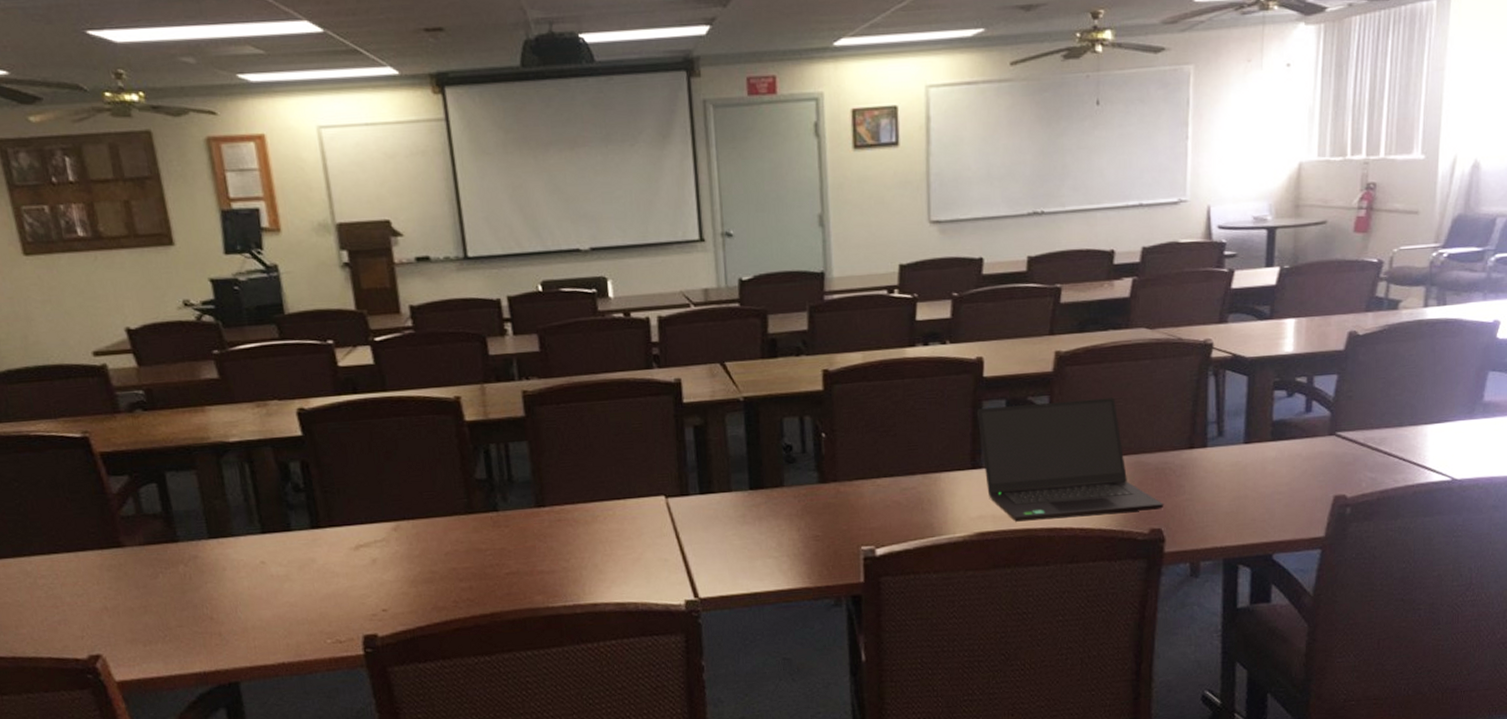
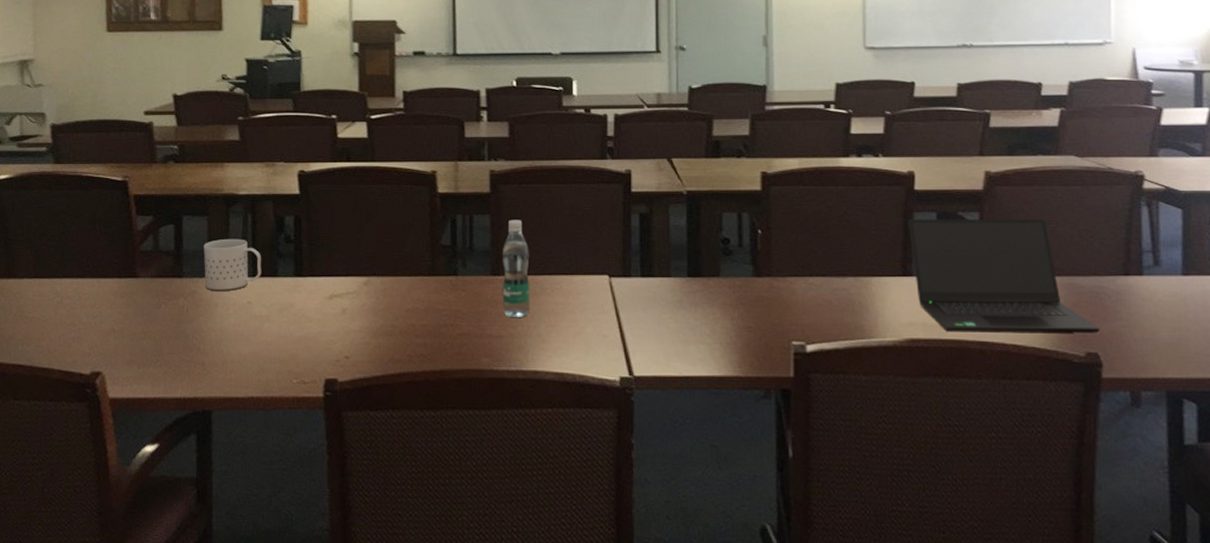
mug: none [196,492,272,554] -> present [203,238,262,292]
bottle: none [545,444,583,551] -> present [502,219,531,318]

